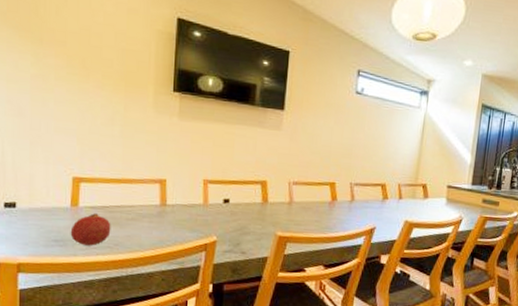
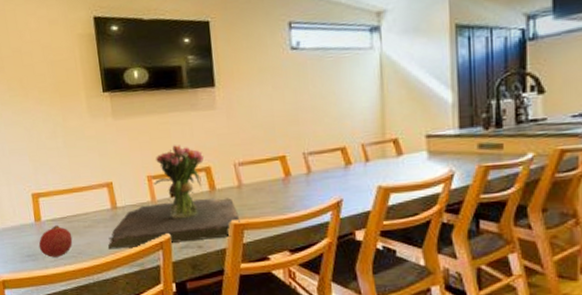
flower arrangement: none [150,155,285,247] -> present [108,145,240,250]

